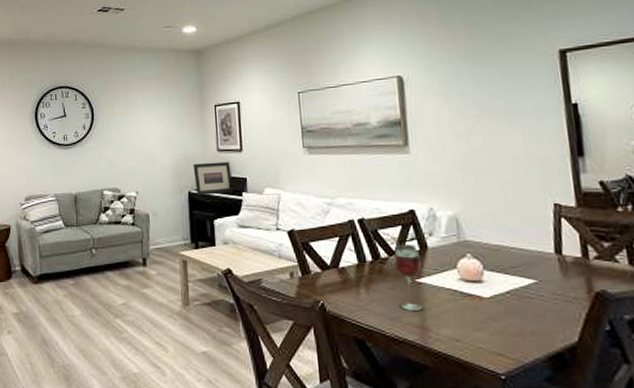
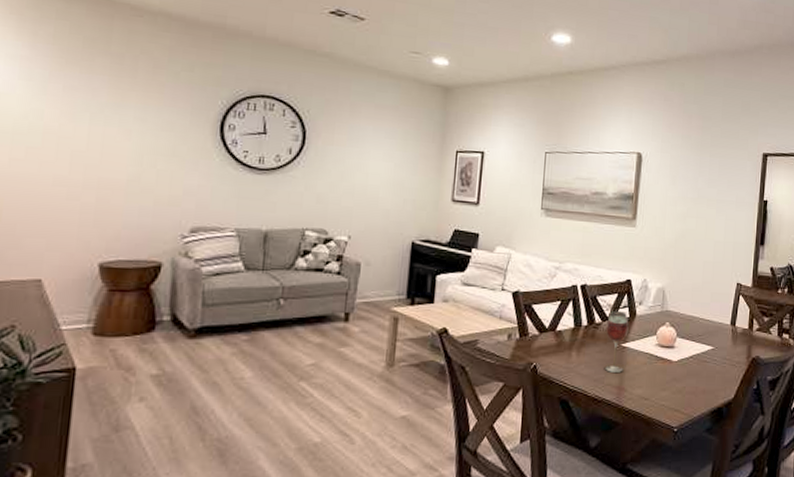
picture frame: present [193,161,234,195] -> none [421,211,464,248]

